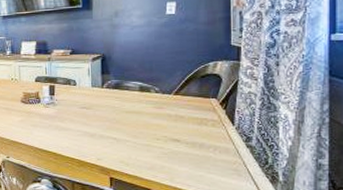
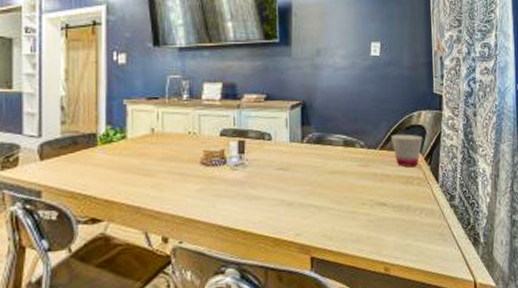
cup: none [186,81,218,111] -> present [391,134,423,168]

